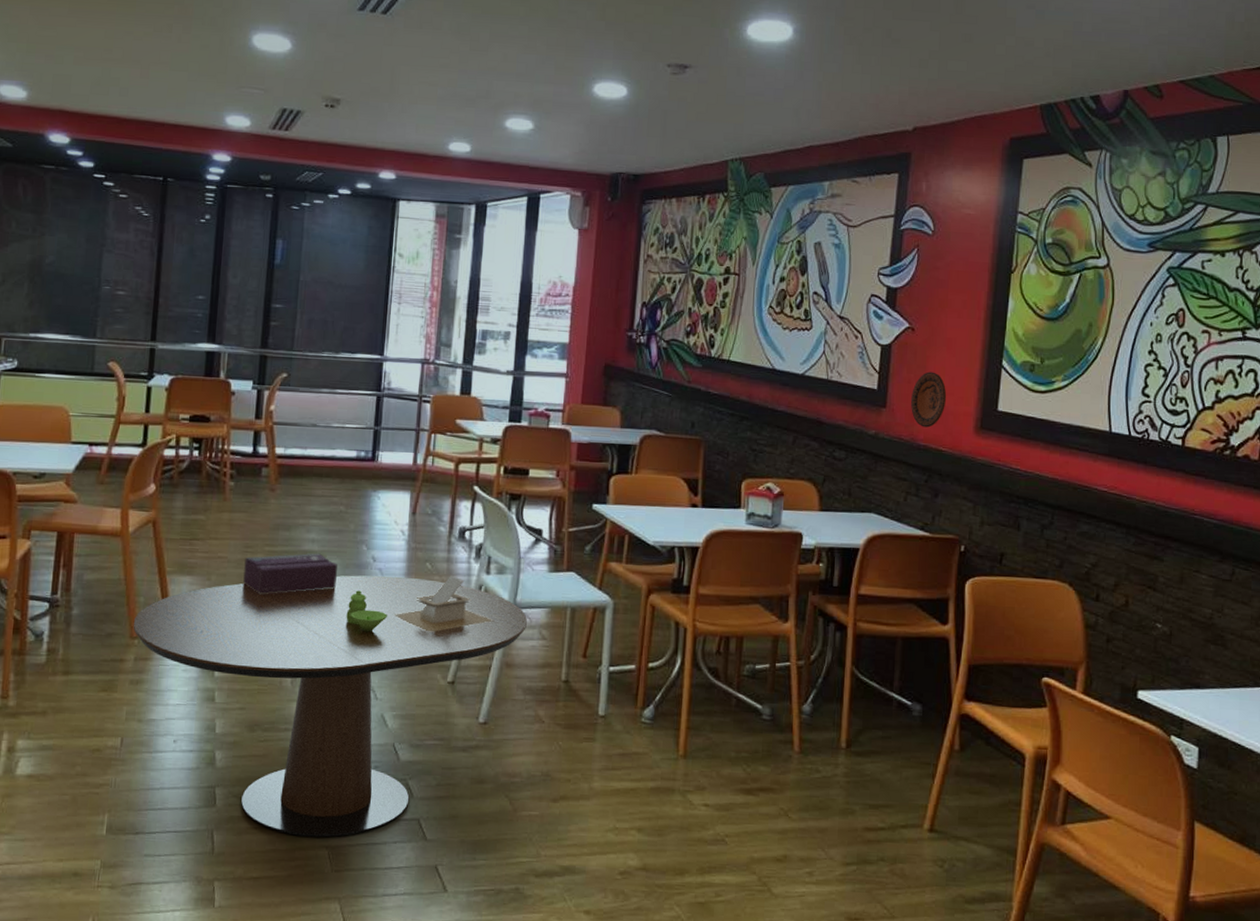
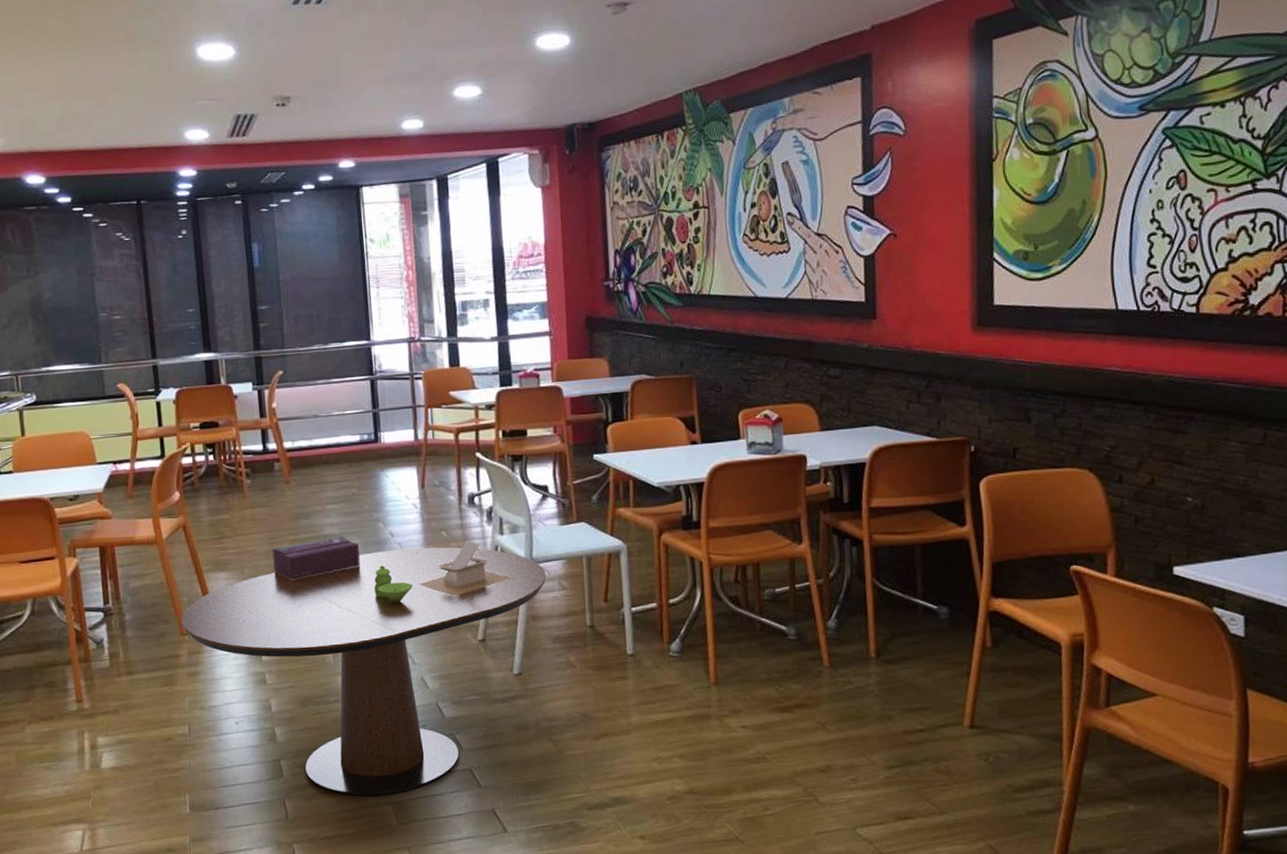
decorative plate: present [911,371,947,428] -> none [901,275,939,333]

